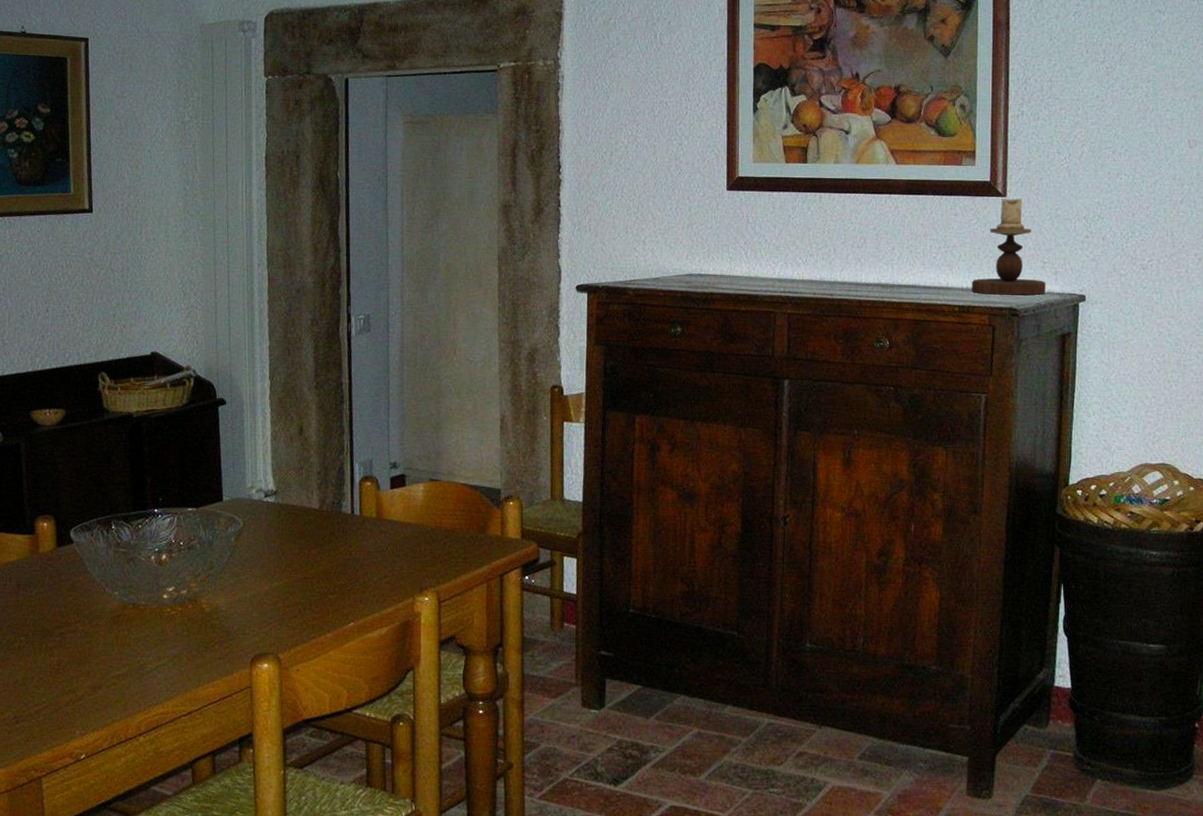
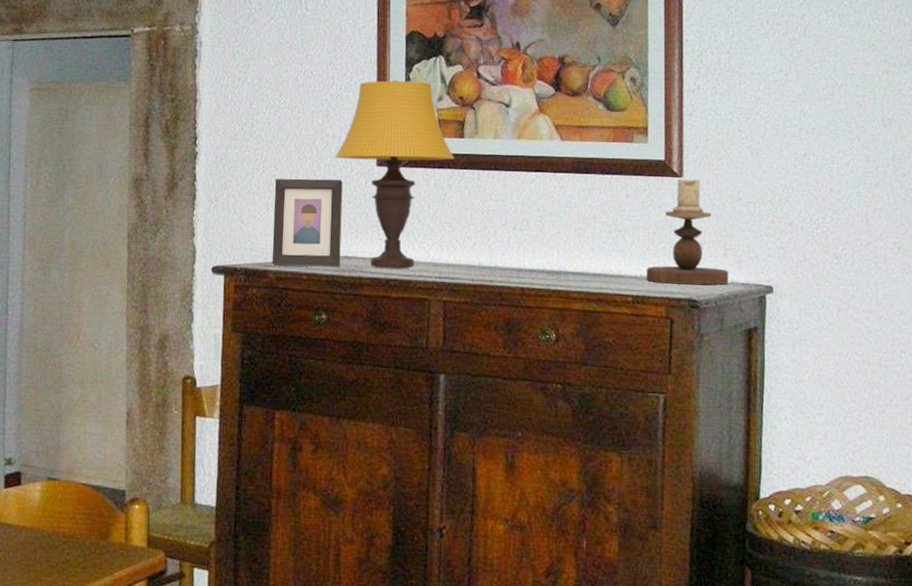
picture frame: none [631,203,696,285] -> present [271,178,343,268]
table lamp: none [689,110,799,285] -> present [335,80,455,270]

